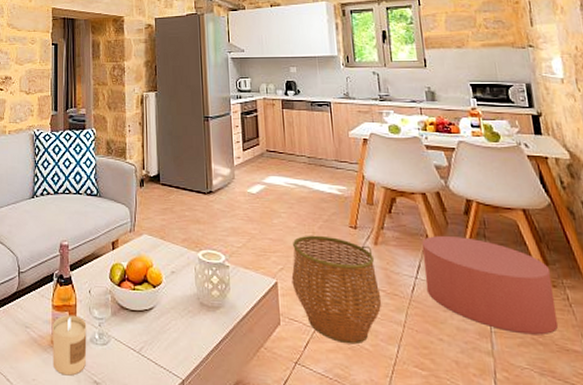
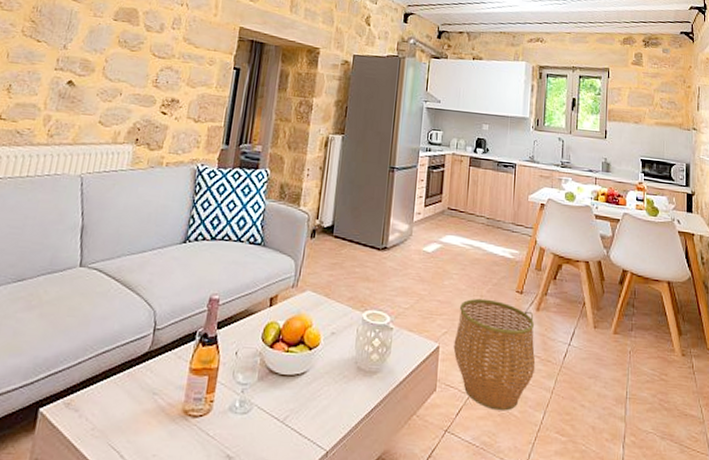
candle: present [52,315,87,376] -> none [180,379,228,450]
pouf: present [422,235,558,335] -> none [577,303,682,401]

